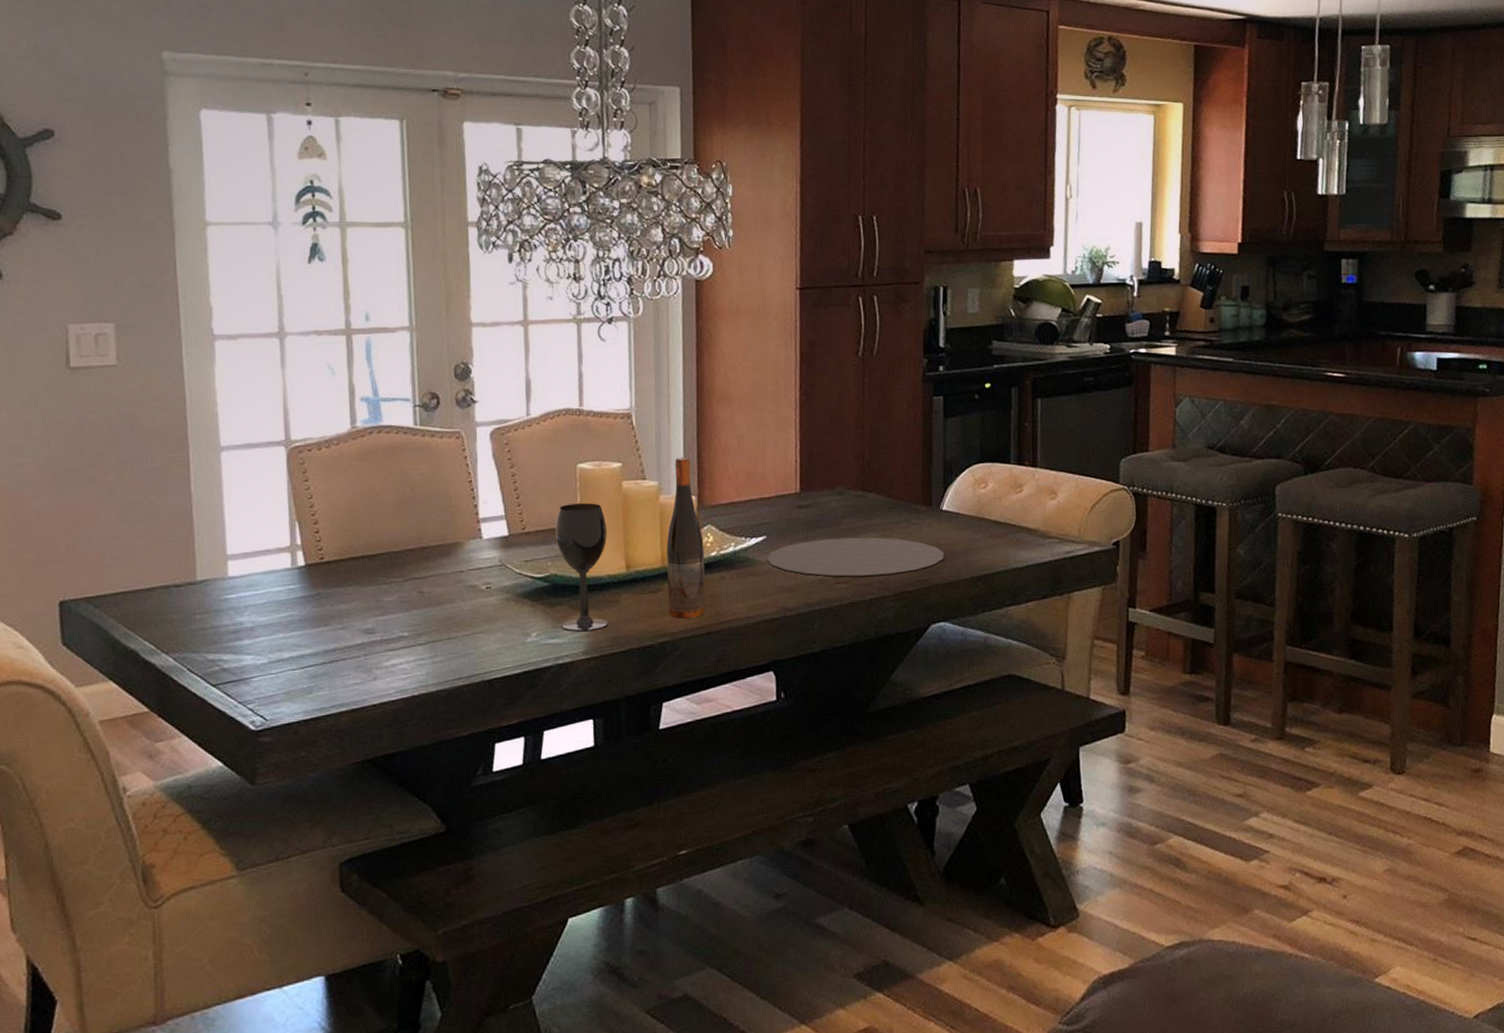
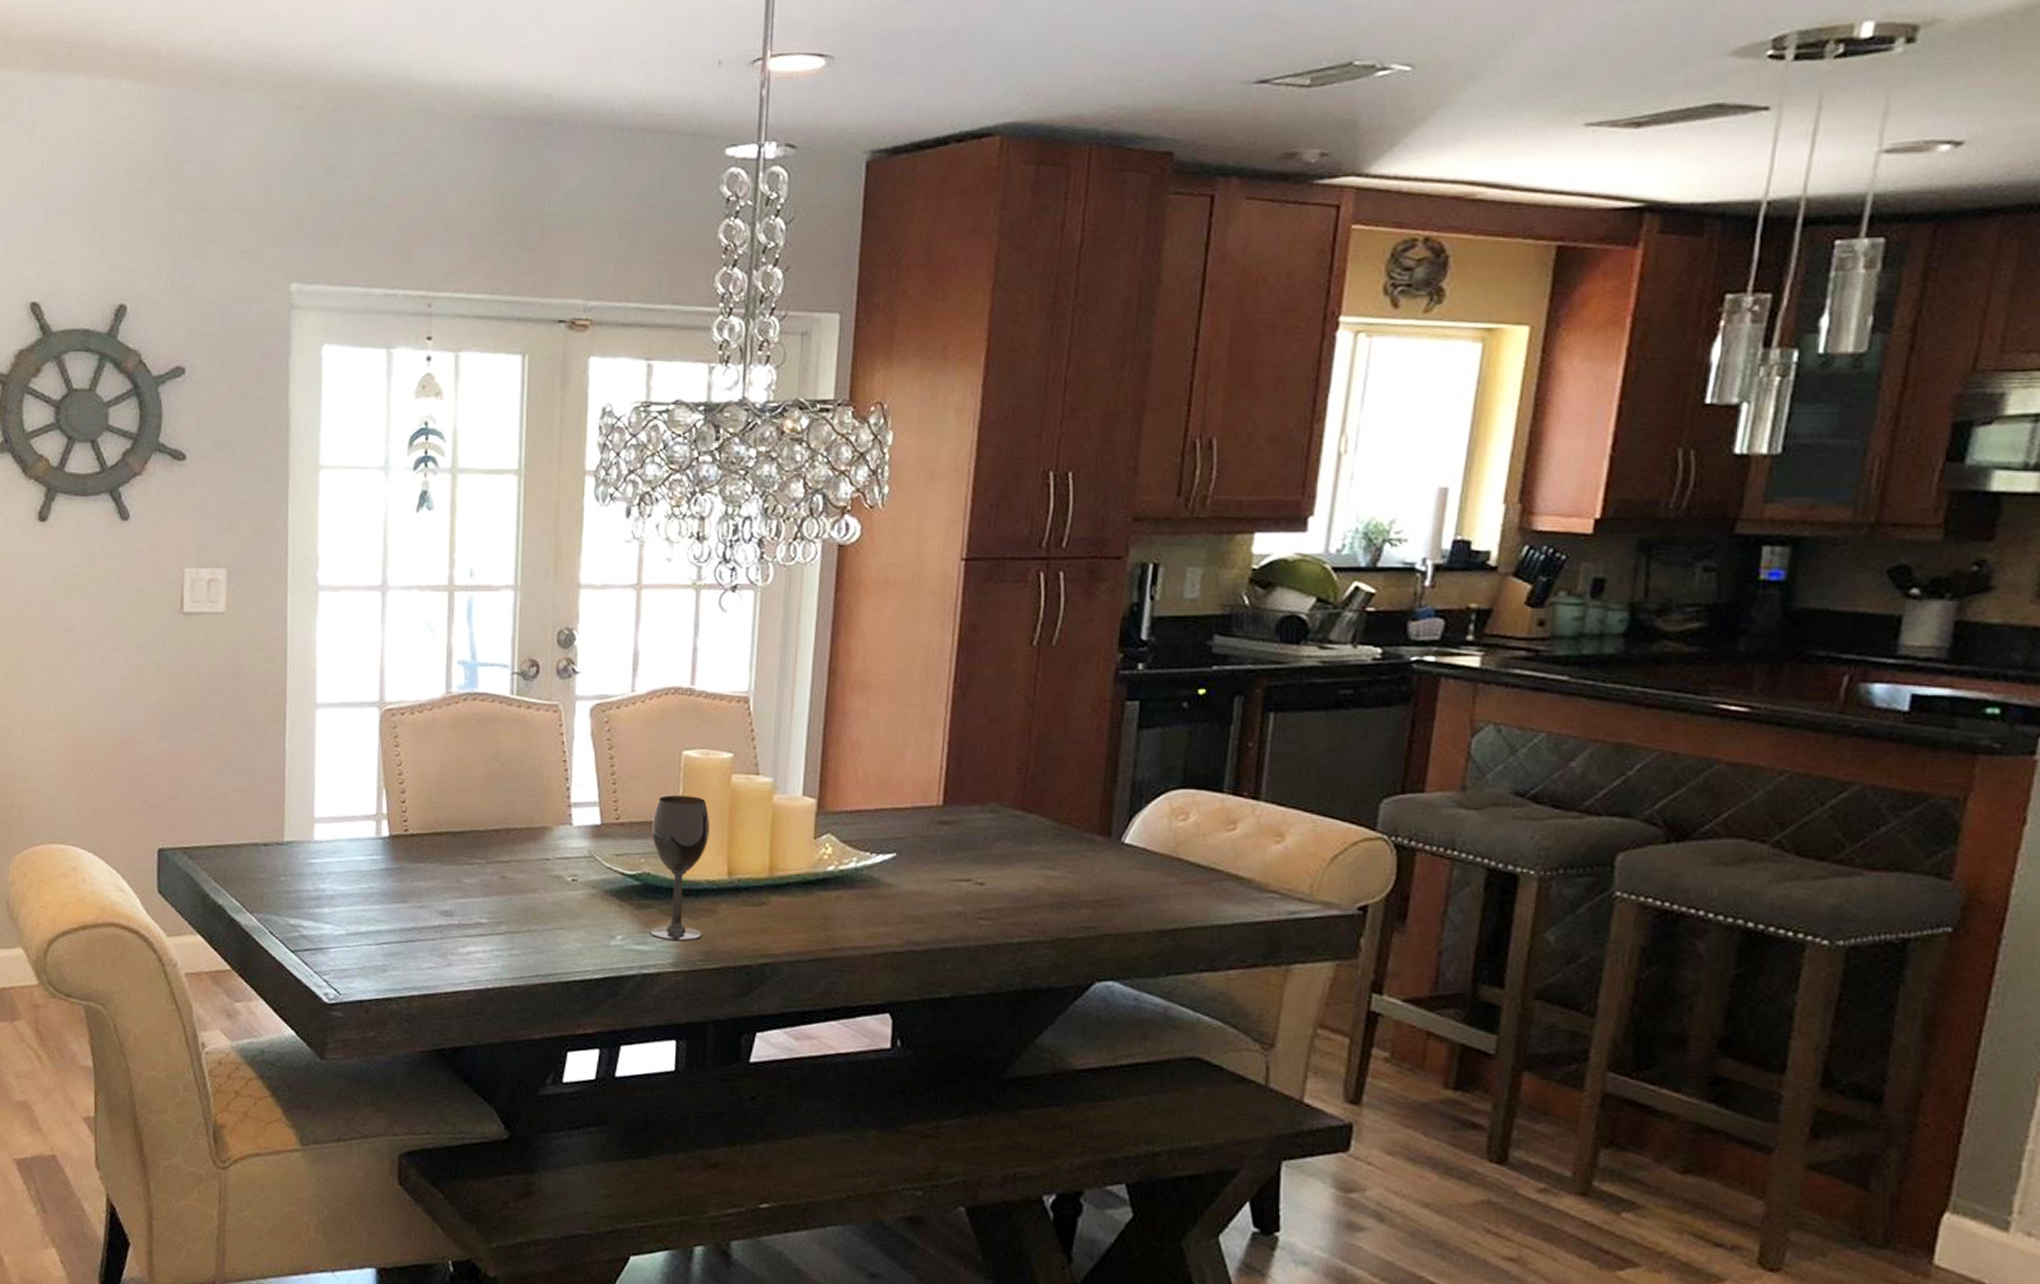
wine bottle: present [666,457,706,619] -> none [771,751,821,940]
placemat: present [766,537,945,578] -> none [893,864,1122,917]

